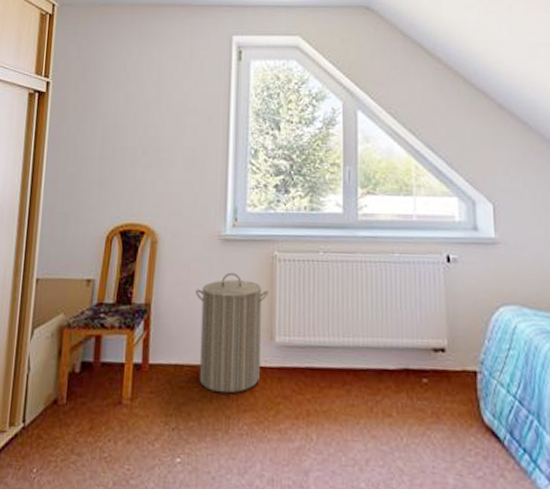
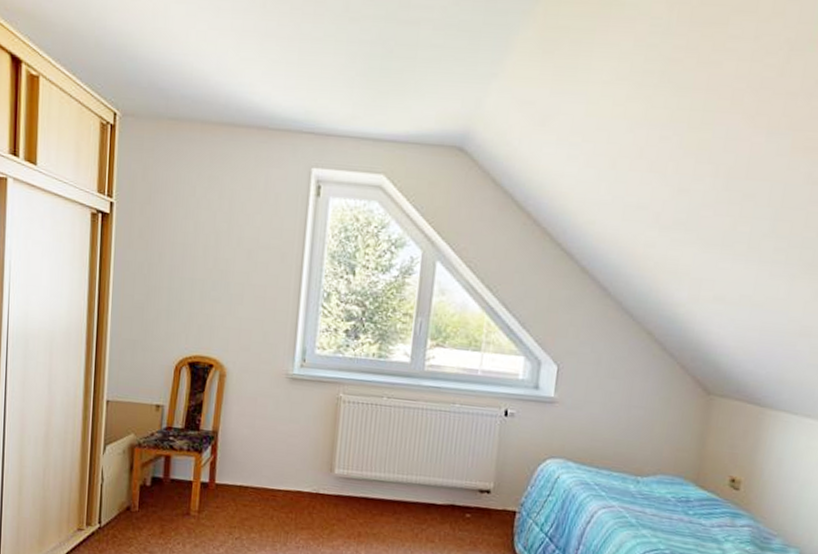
laundry hamper: present [195,272,269,394] -> none [261,409,332,513]

